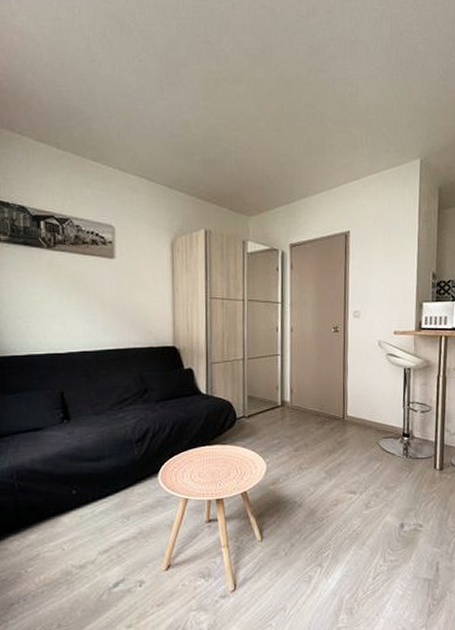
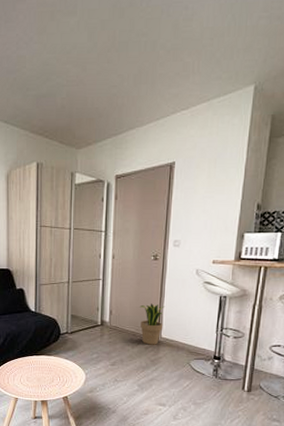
potted plant: none [323,379,349,425] -> present [140,303,166,345]

